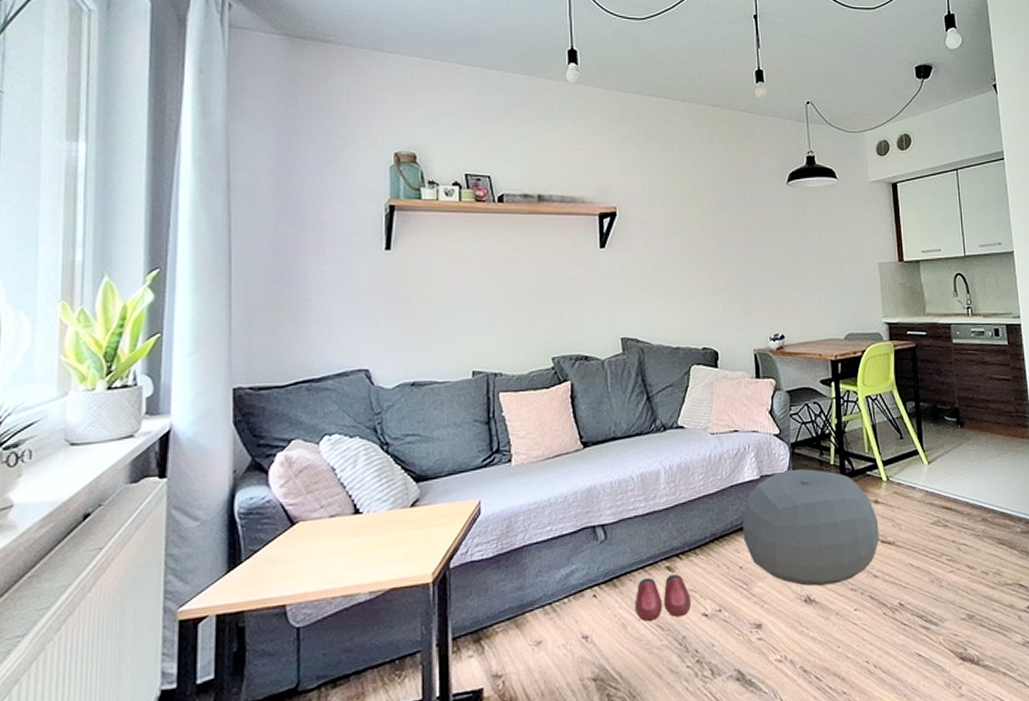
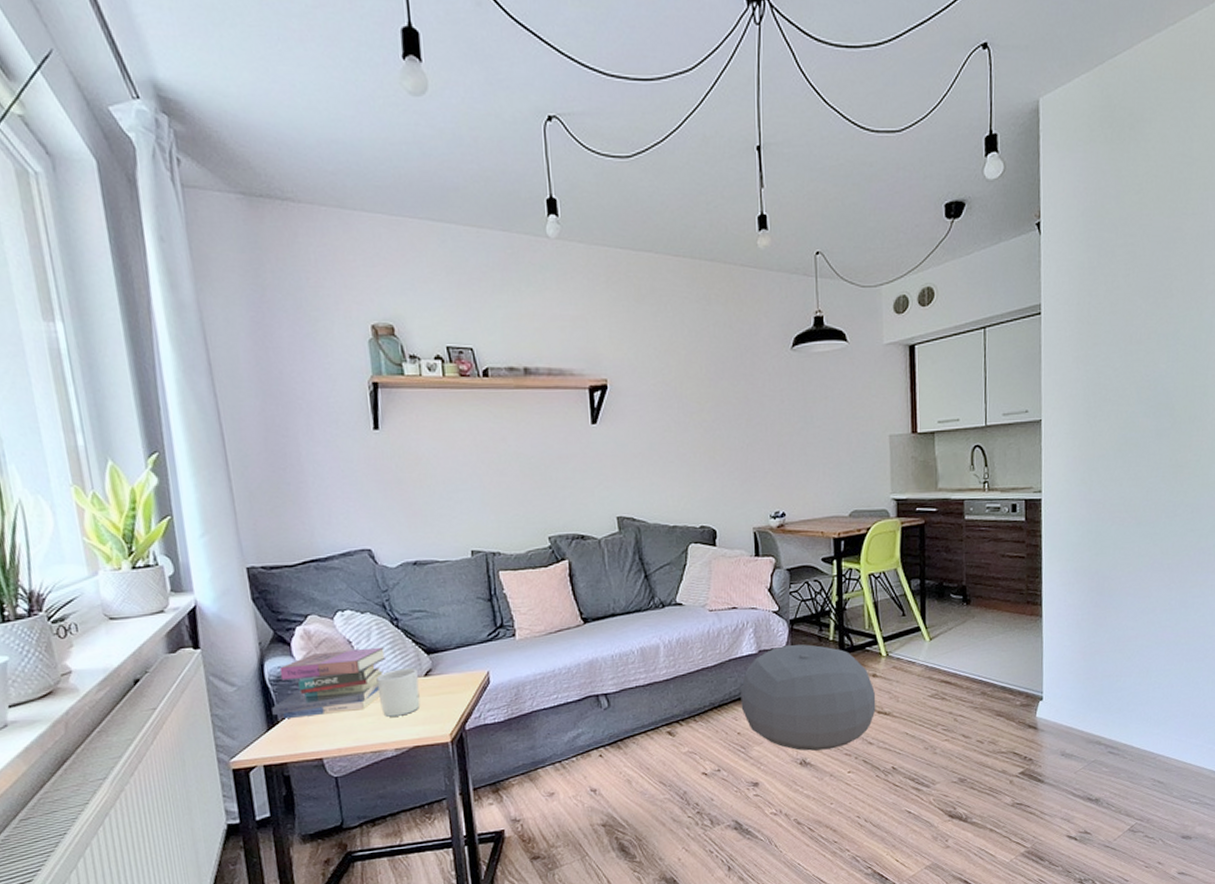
books: none [236,474,370,559] -> present [272,647,385,720]
mug: none [357,498,403,554] -> present [376,668,421,717]
slippers: present [635,574,691,621] -> none [639,738,691,778]

